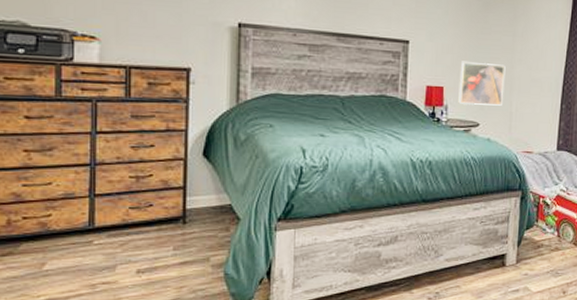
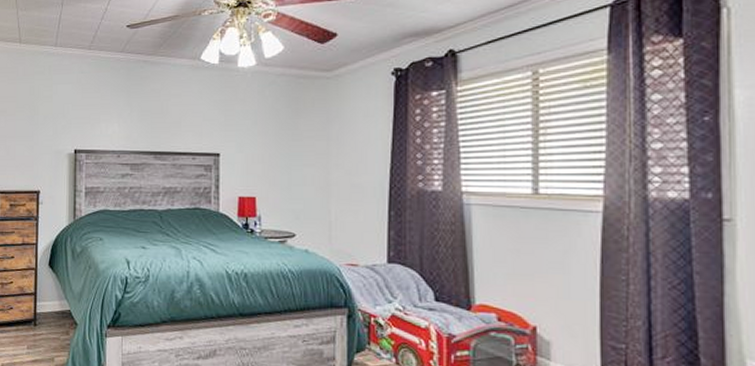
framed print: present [458,61,506,106] -> none [272,170,321,215]

